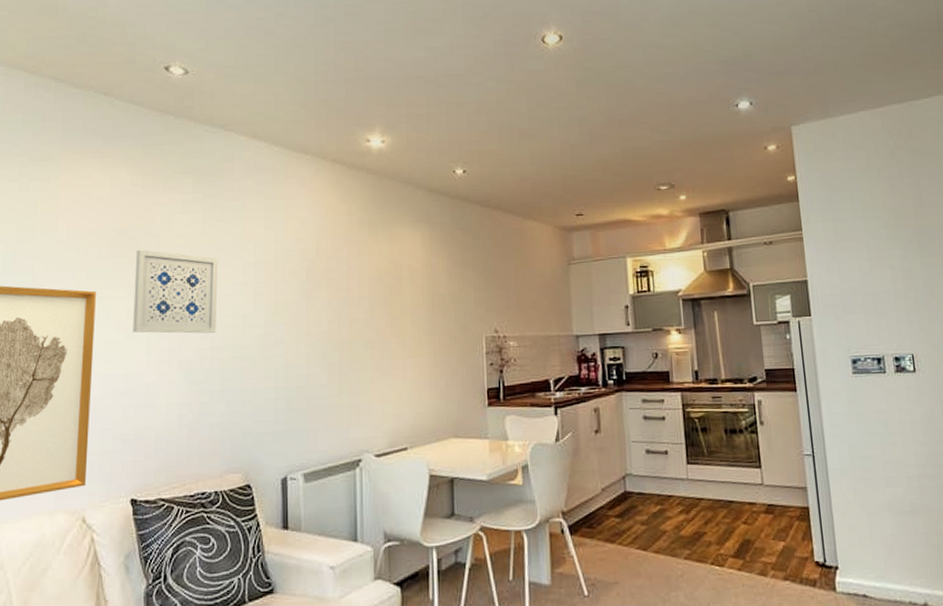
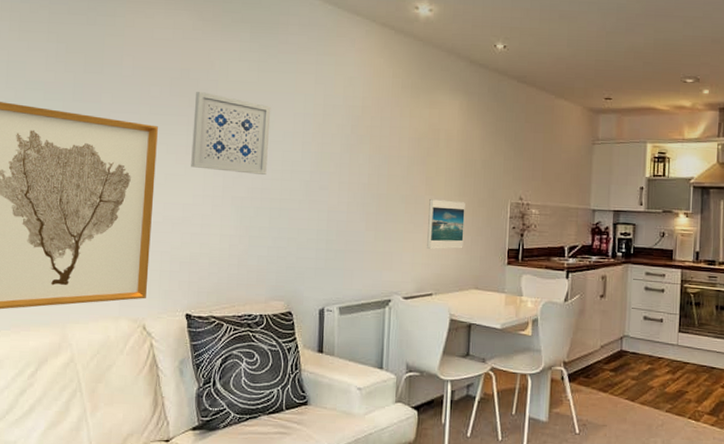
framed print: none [396,340,438,397] -> present [427,199,465,249]

